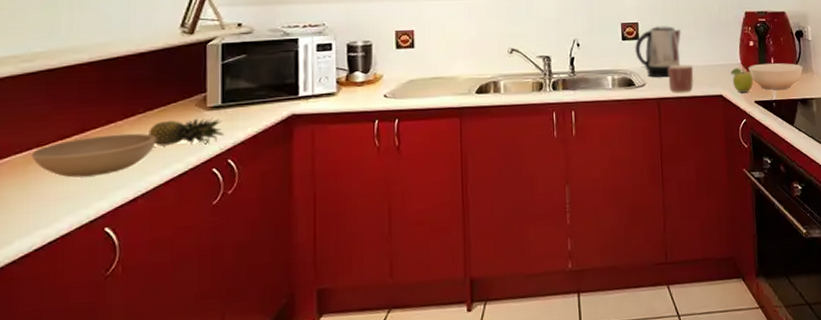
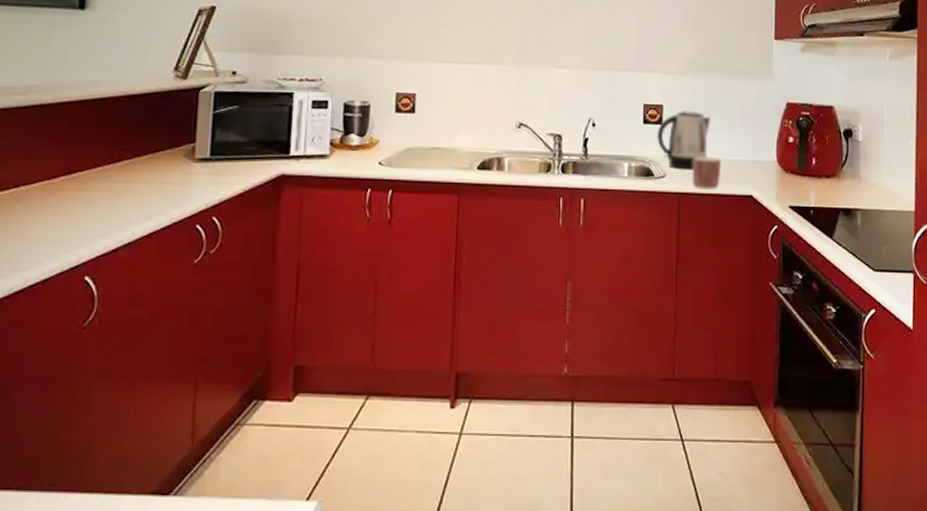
wooden bowl: present [31,133,156,178] -> none [17,179,142,221]
fruit: present [148,117,225,146] -> none [134,169,211,199]
fruit: present [730,68,753,93] -> none [764,166,789,195]
bowl: present [748,63,803,90] -> none [785,163,849,195]

